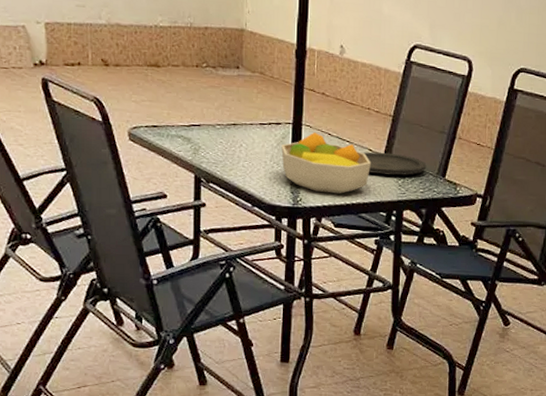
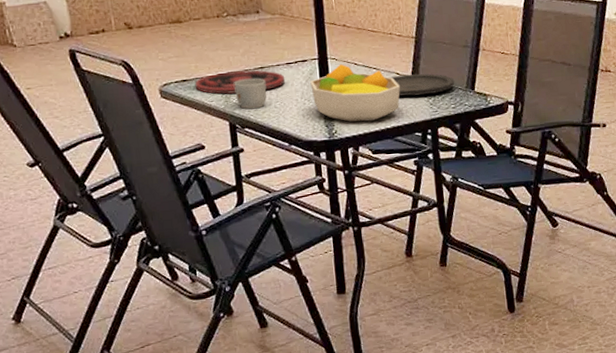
plate: none [165,123,257,148] -> present [194,70,286,94]
mug: none [204,133,237,165] -> present [234,78,267,110]

